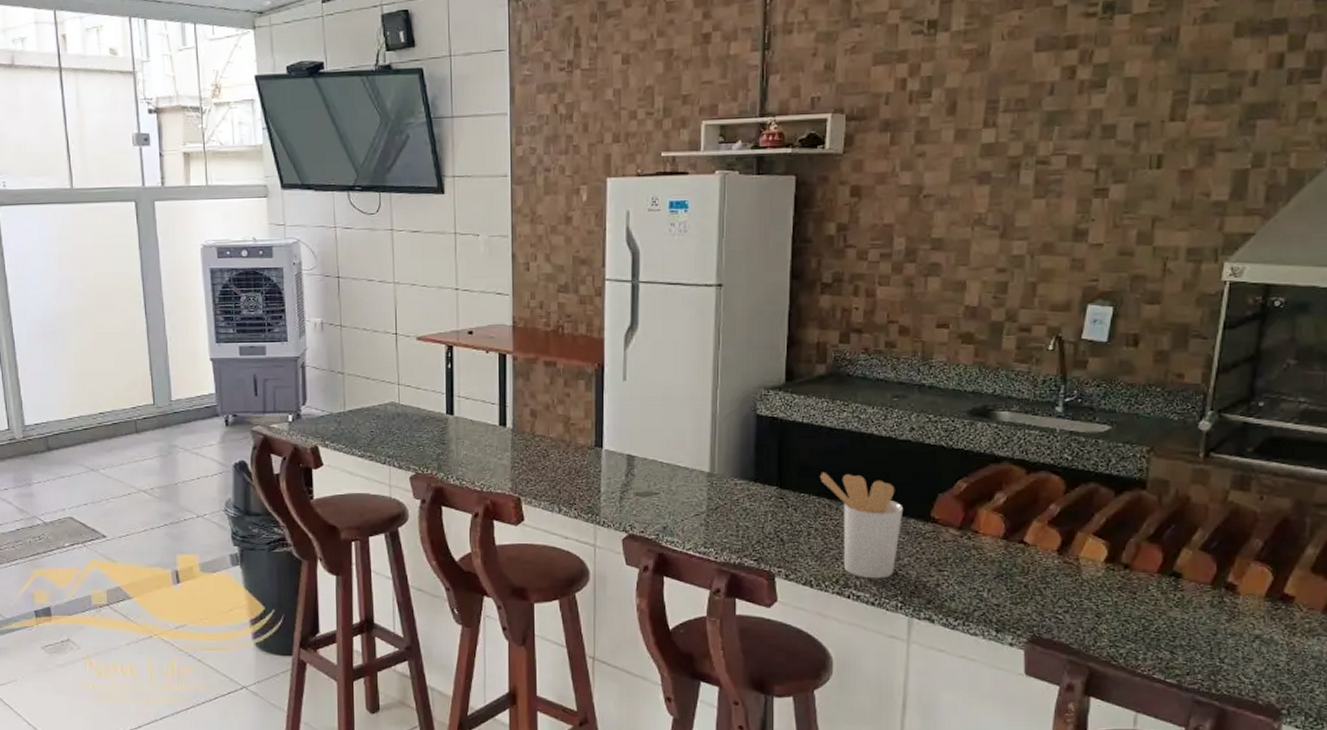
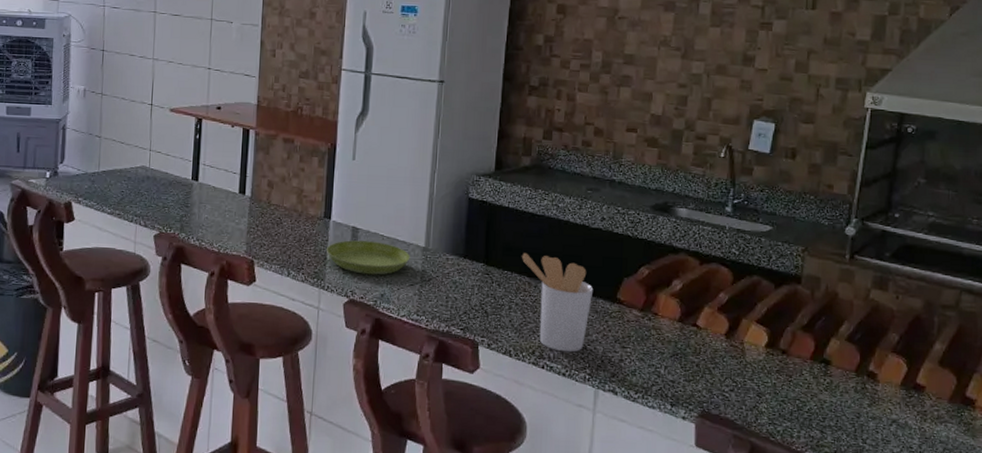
saucer: none [599,469,694,506] -> present [326,240,410,275]

